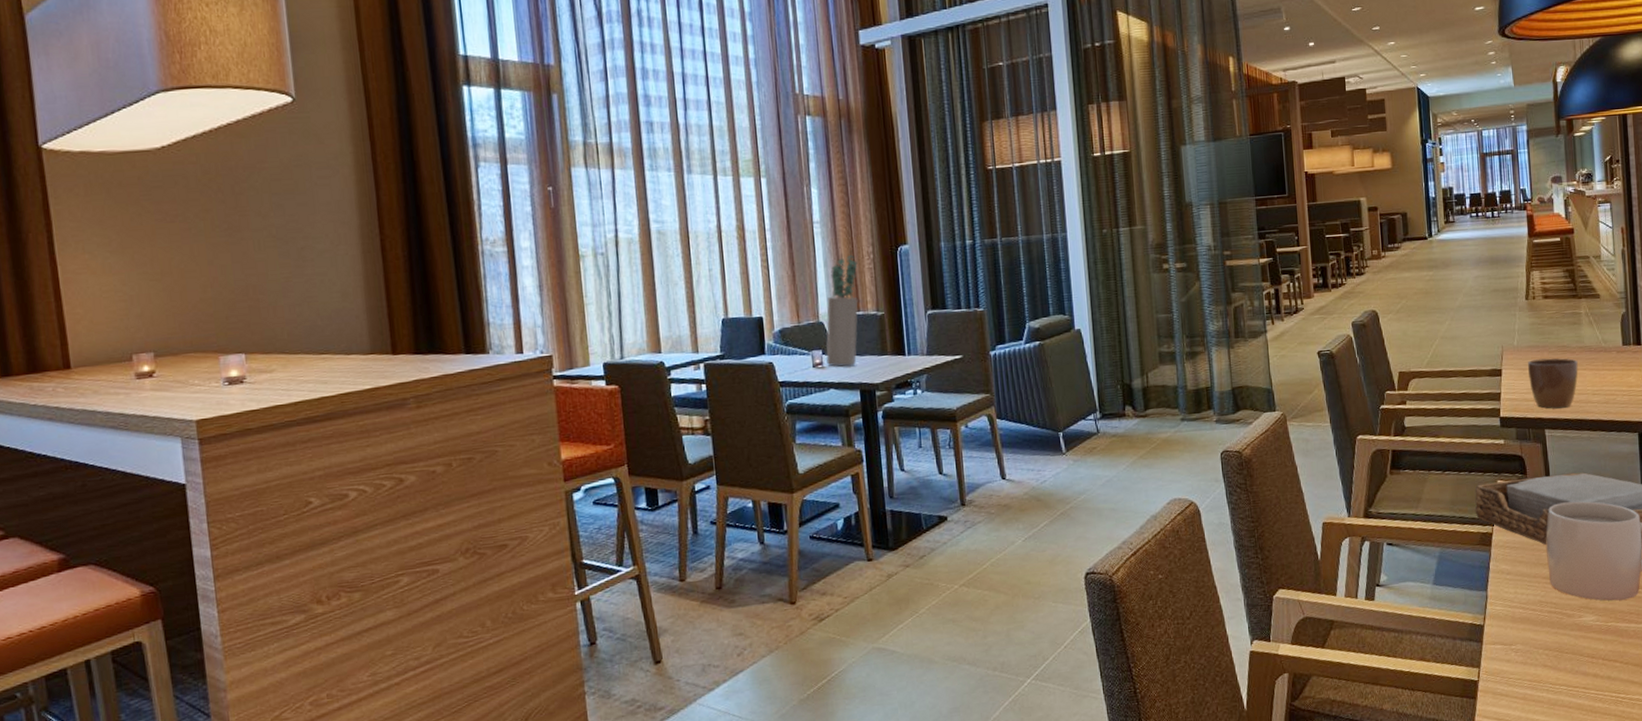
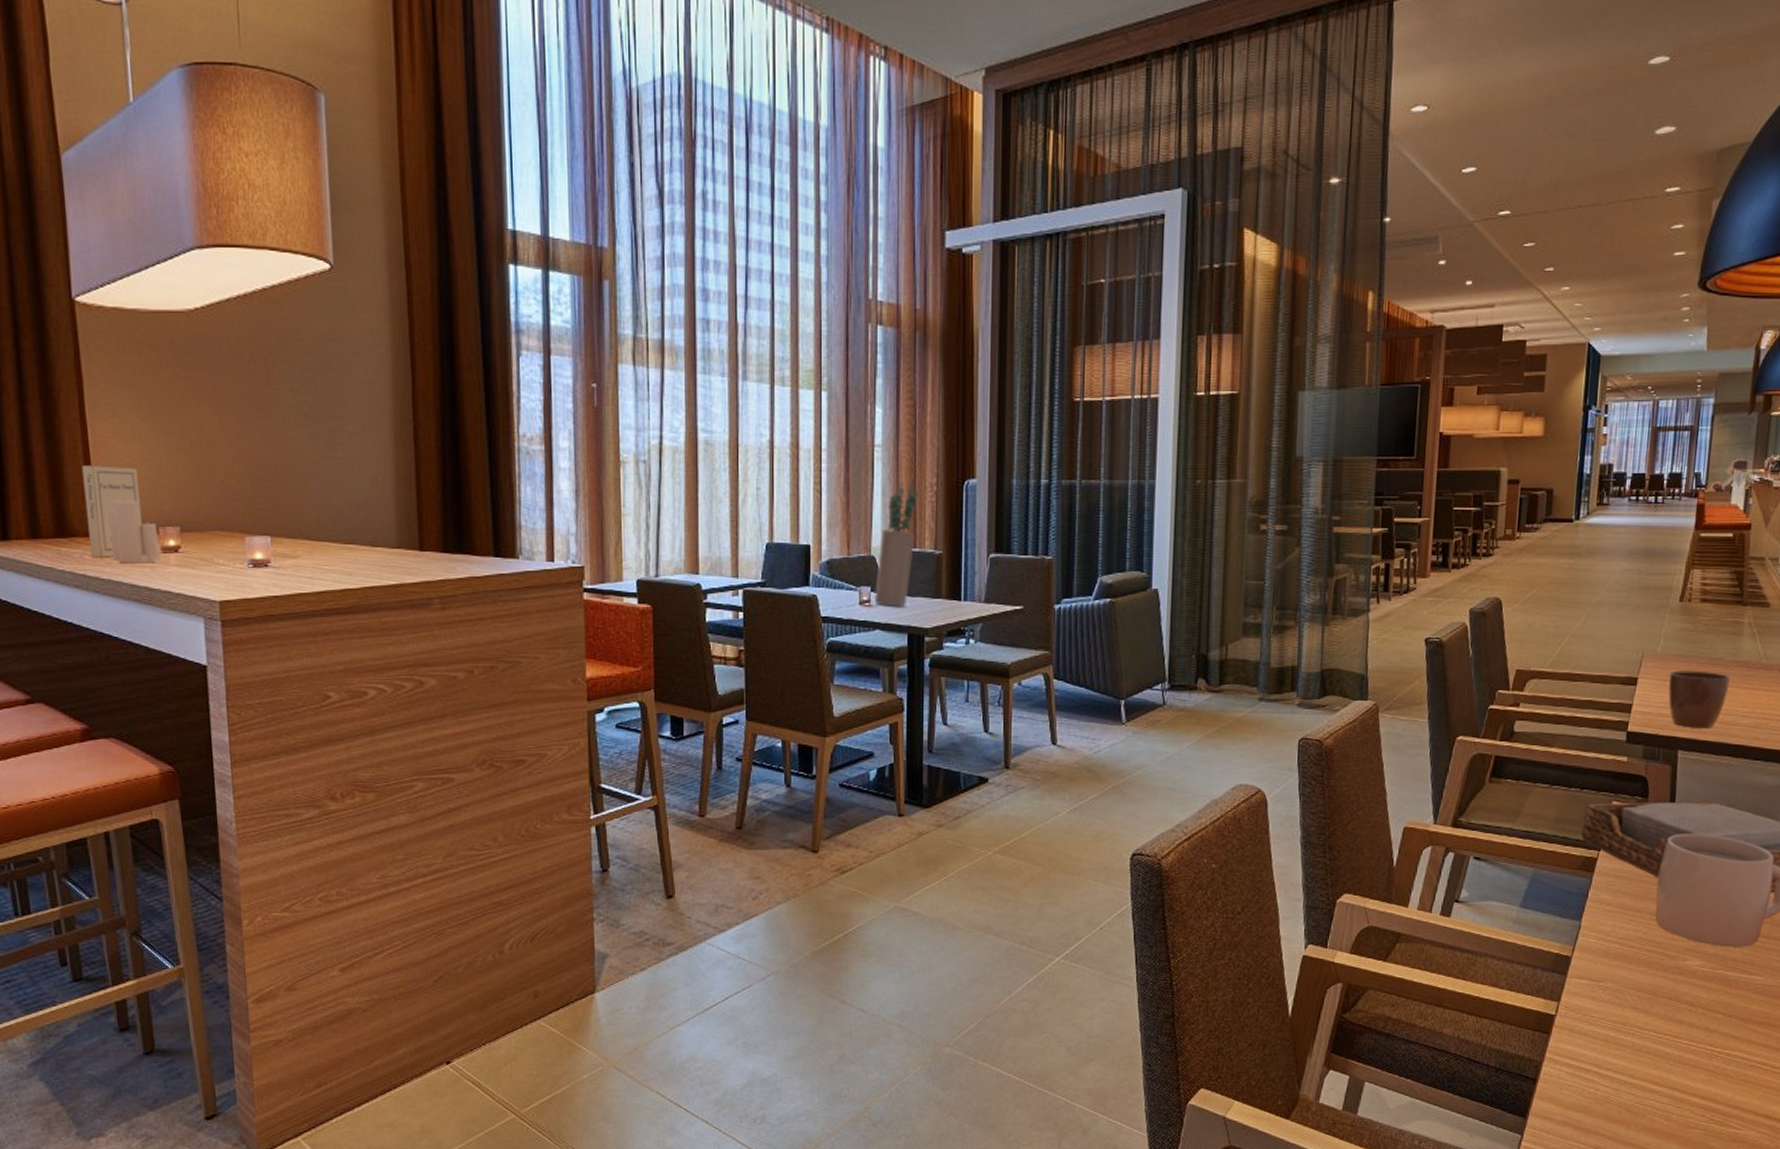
book: none [52,299,119,390] -> present [82,465,144,558]
candle: none [79,326,134,392] -> present [107,494,160,562]

